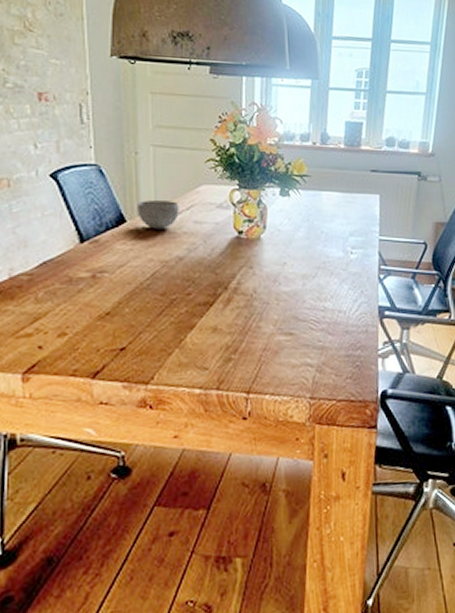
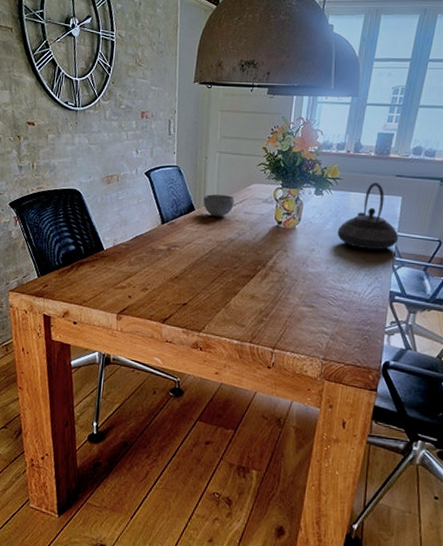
teapot: none [311,179,382,259] -> present [337,182,399,250]

